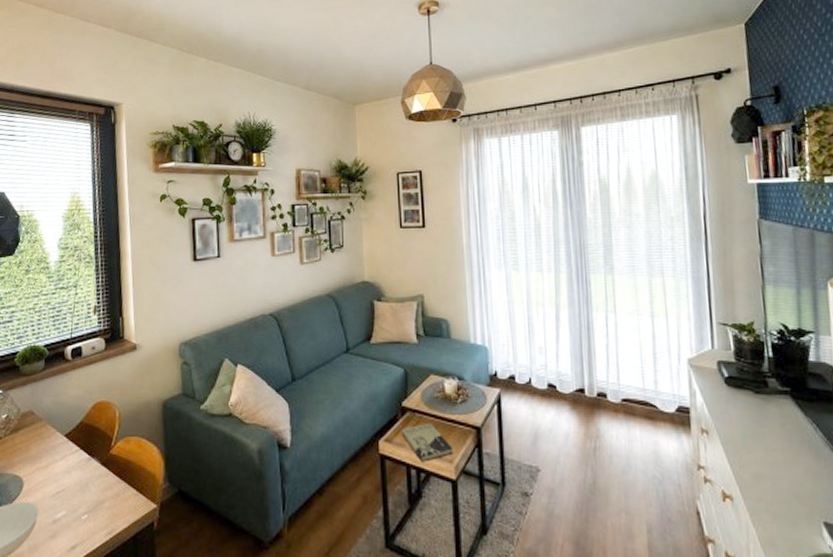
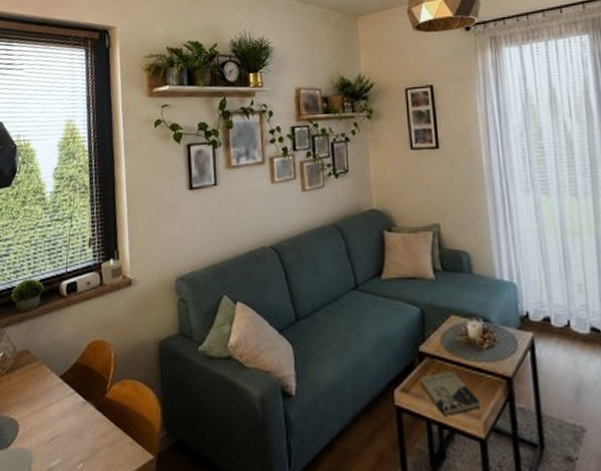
candle: none [106,325,128,350] -> present [101,259,123,285]

